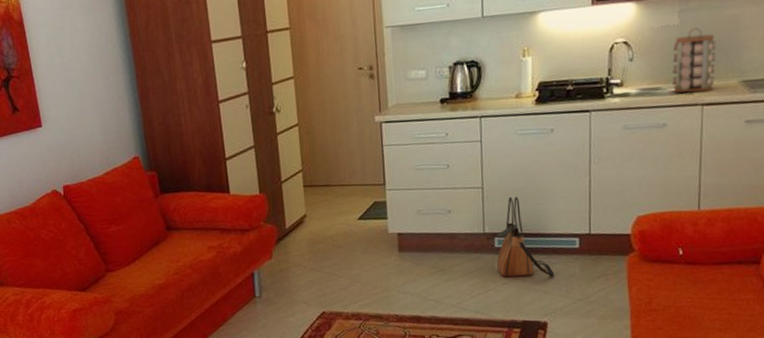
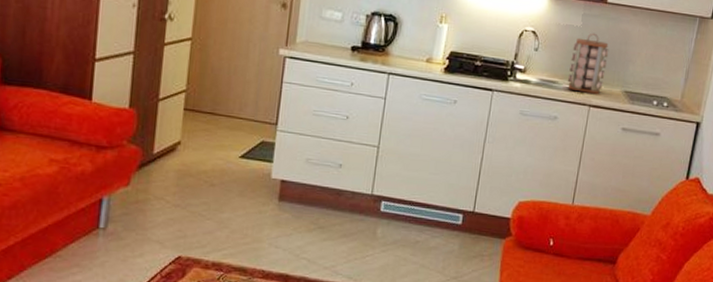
tote bag: present [496,196,554,277] -> none [378,161,433,249]

